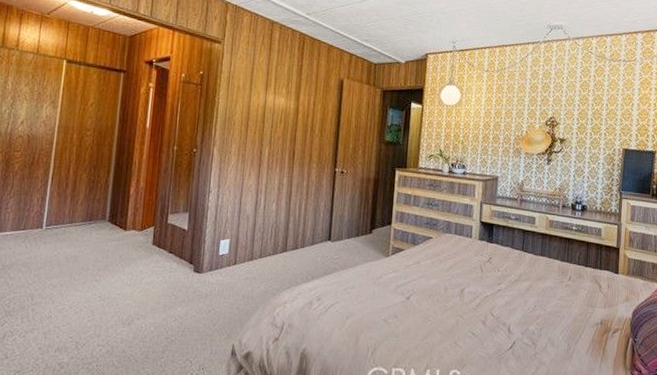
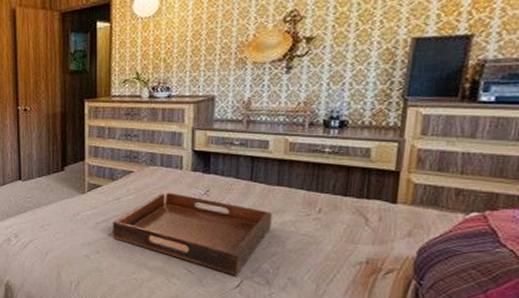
serving tray: none [410,258,537,338] -> present [113,192,272,276]

